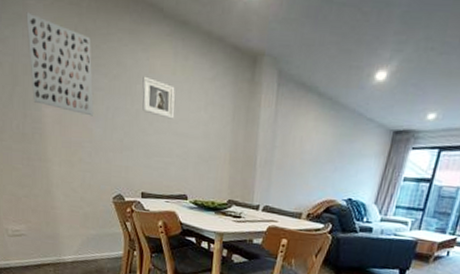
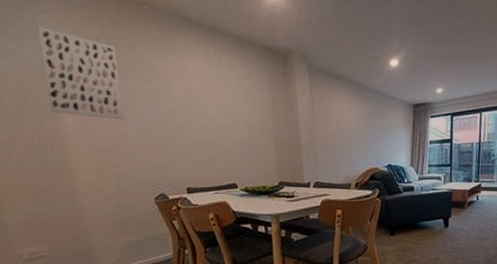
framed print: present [142,76,175,119] -> none [176,78,213,115]

